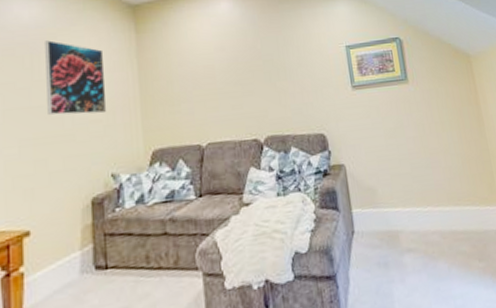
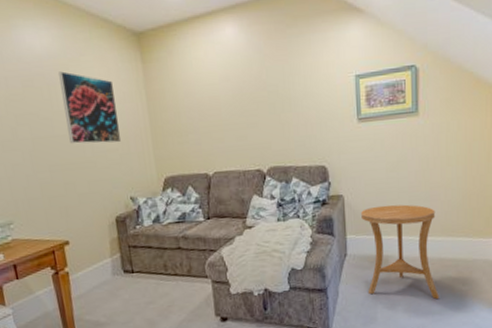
side table: none [365,172,458,281] -> present [361,204,439,300]

